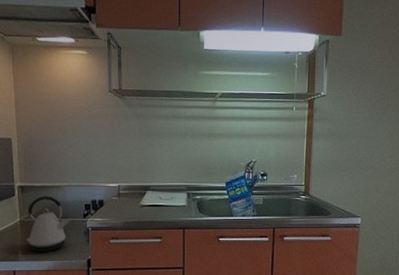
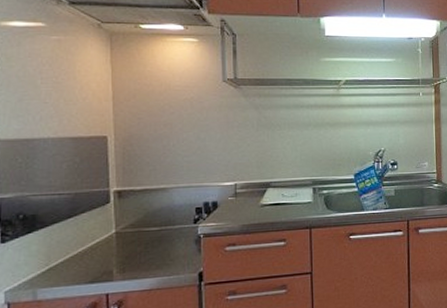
kettle: present [27,196,69,252] -> none [124,200,177,269]

